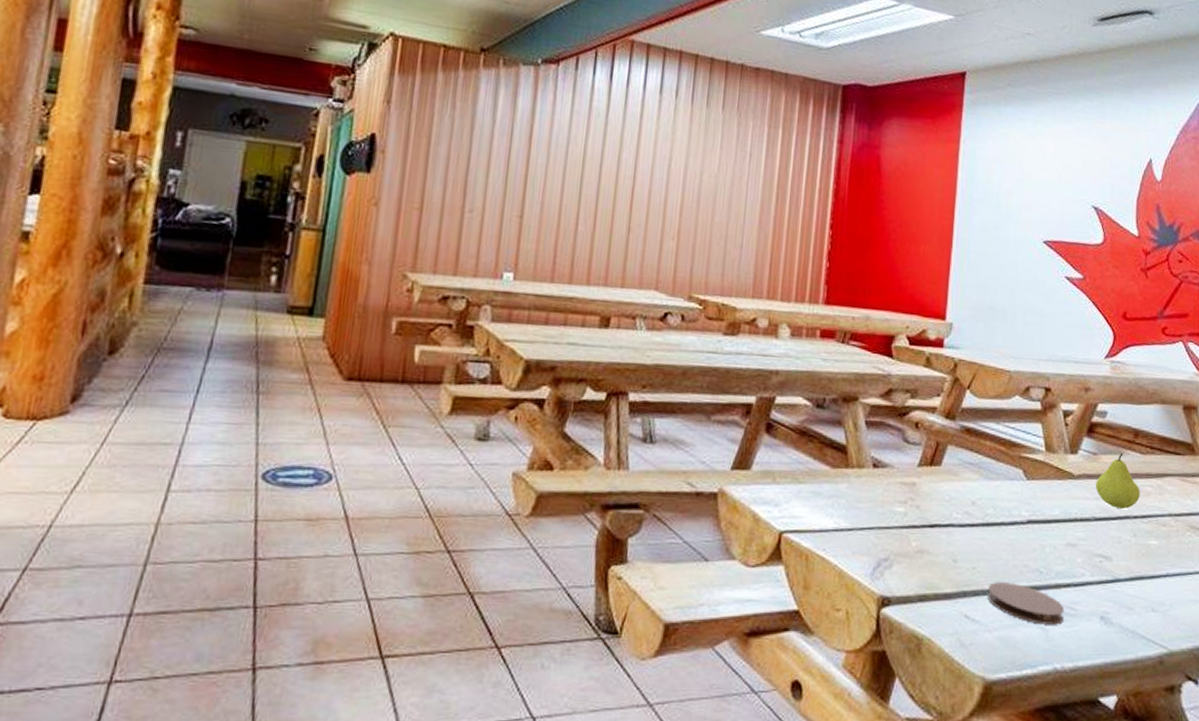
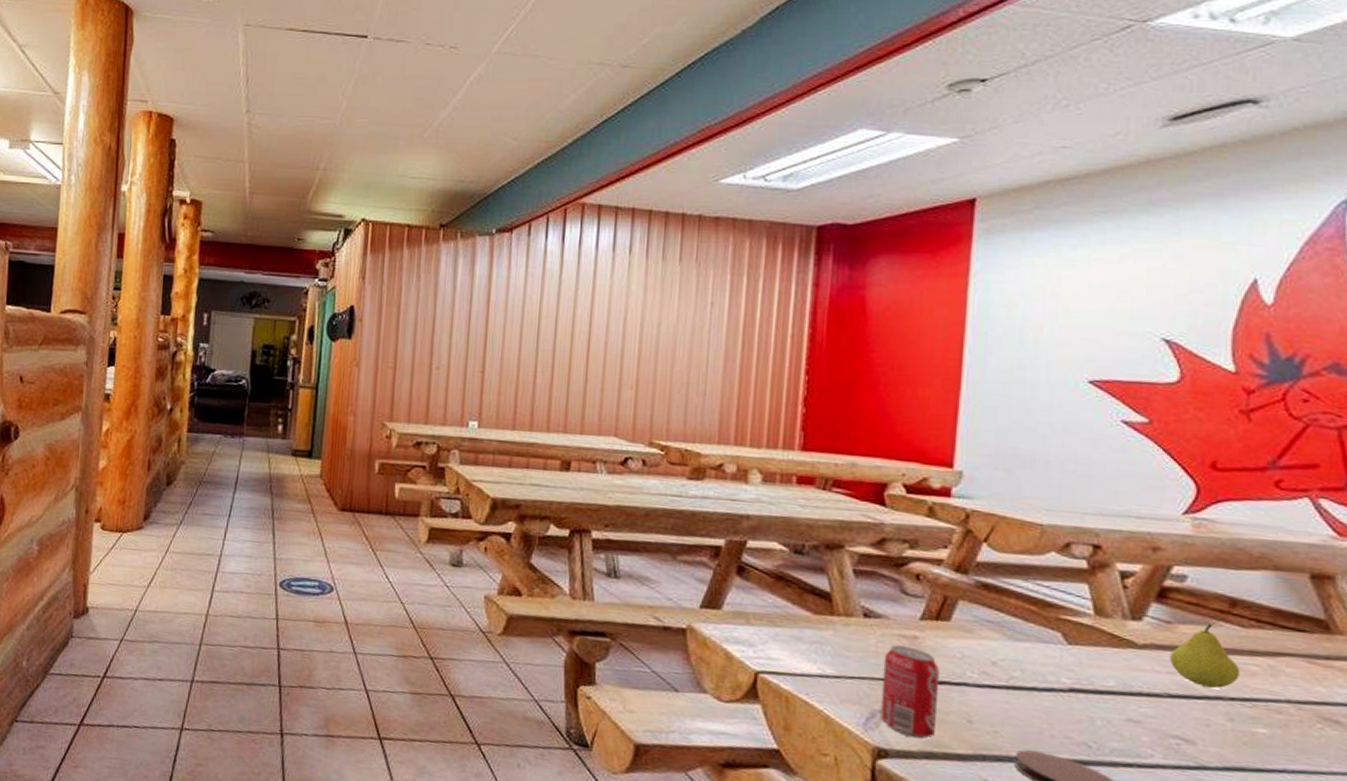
beverage can: none [884,493,933,583] -> present [880,645,940,739]

